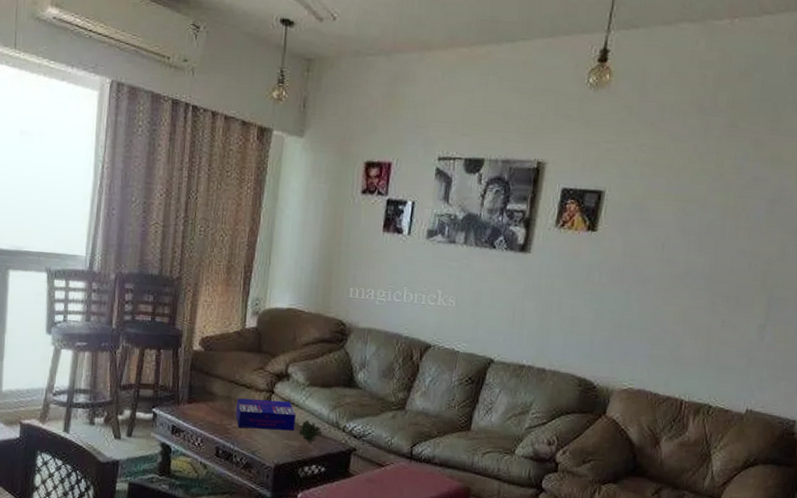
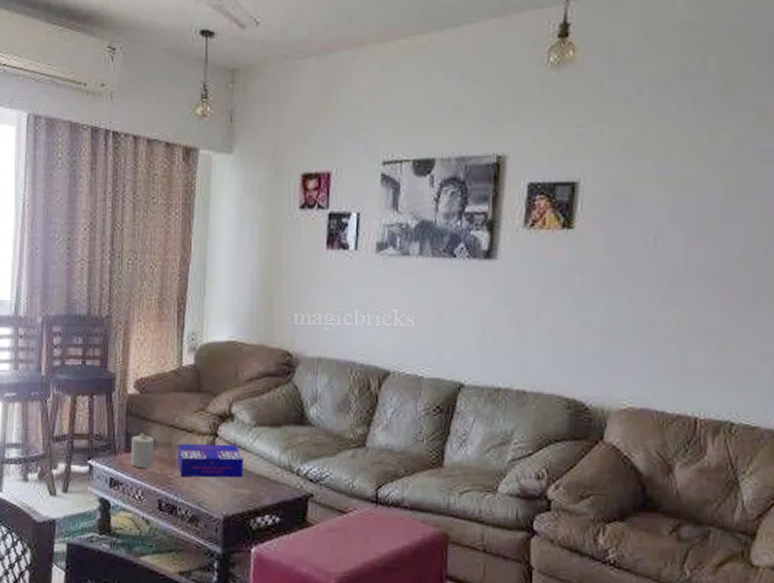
candle: none [192,386,216,419] -> present [130,433,155,469]
flower: present [299,420,323,445] -> none [248,464,274,492]

